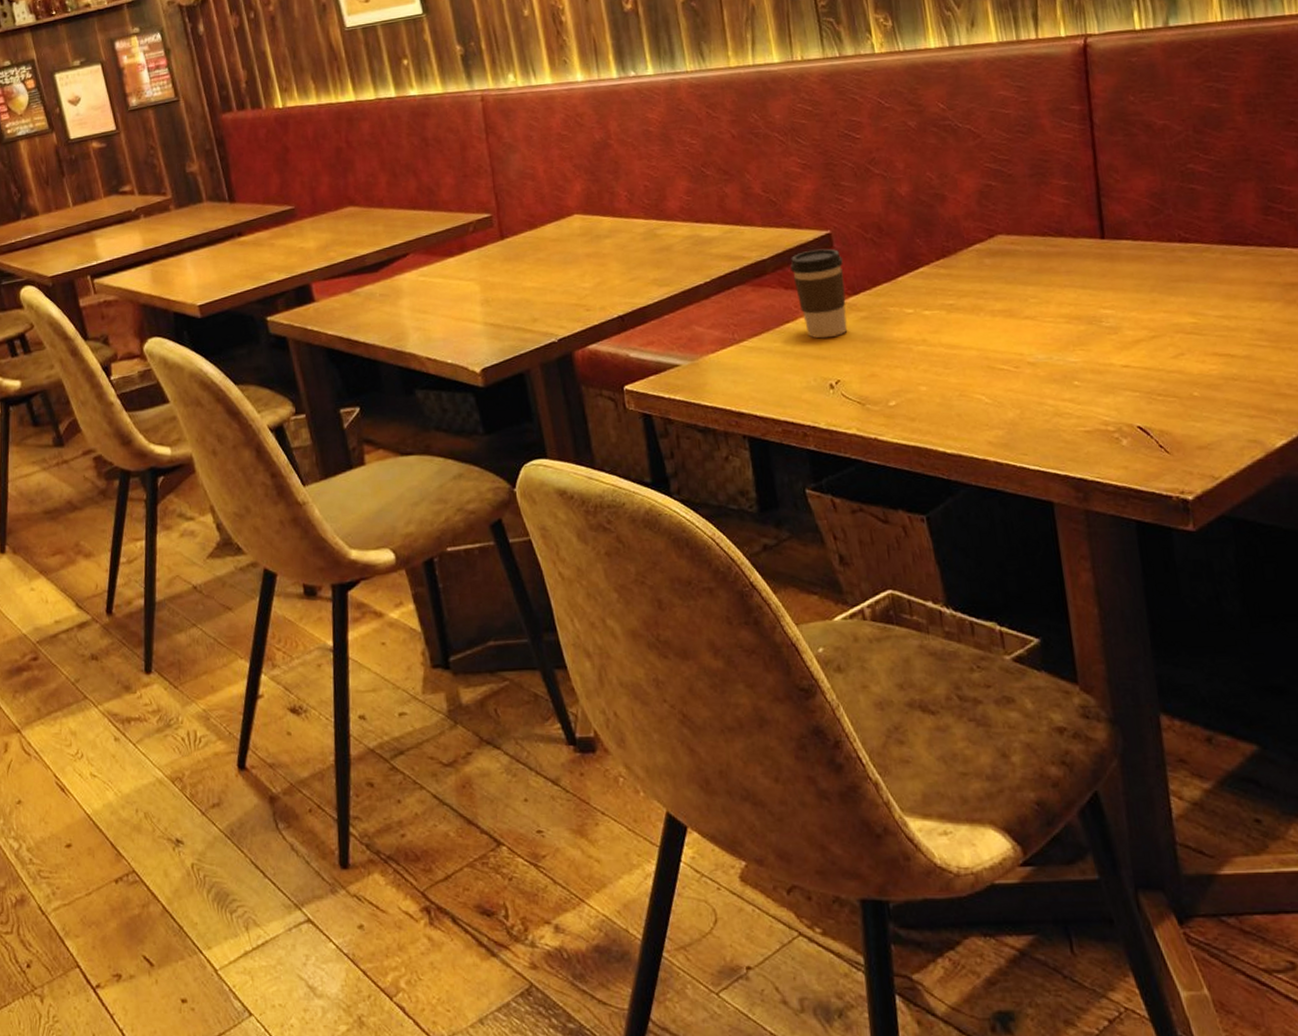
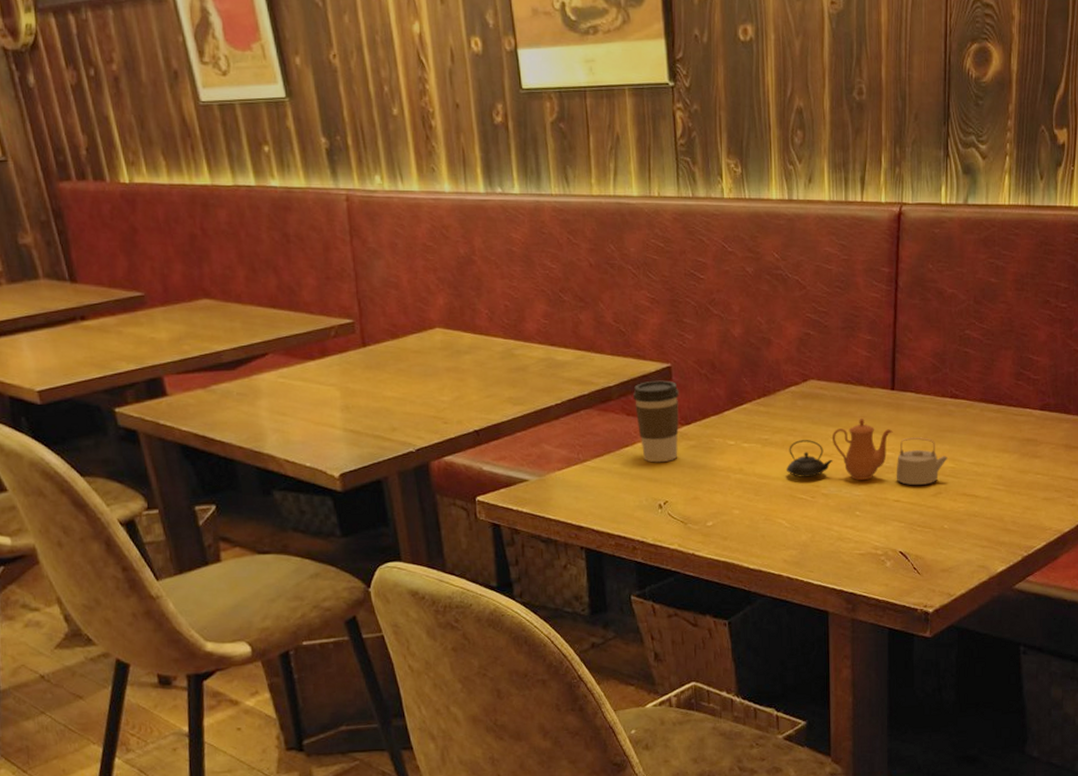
teapot: none [979,272,1188,347] -> present [786,417,949,485]

